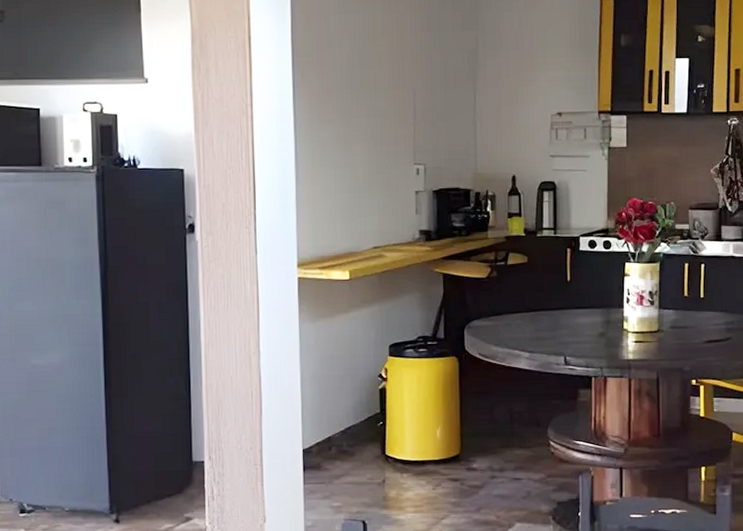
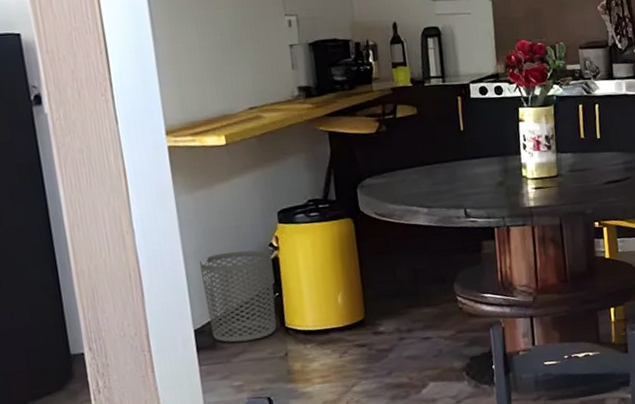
waste bin: none [314,379,380,465] -> present [199,250,277,343]

